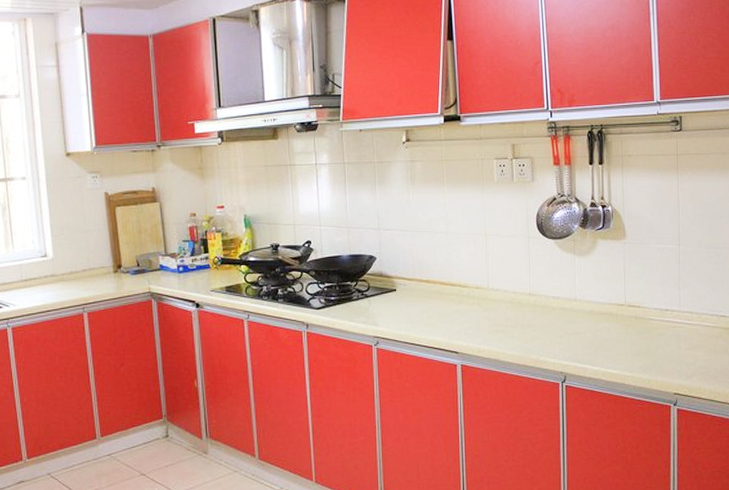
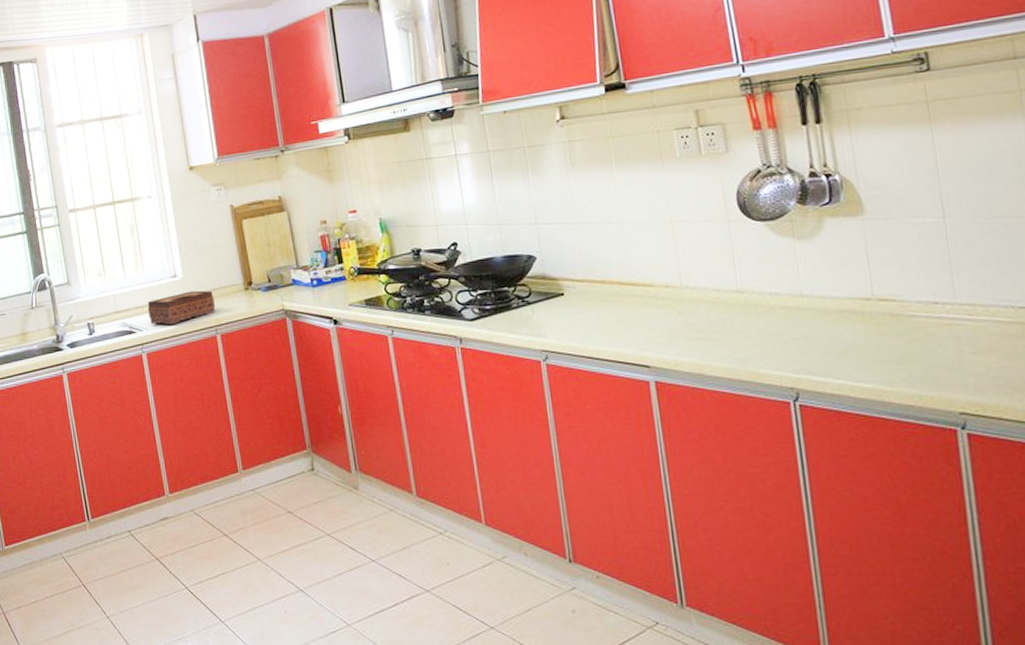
tissue box: none [15,270,85,302] -> present [147,290,216,326]

